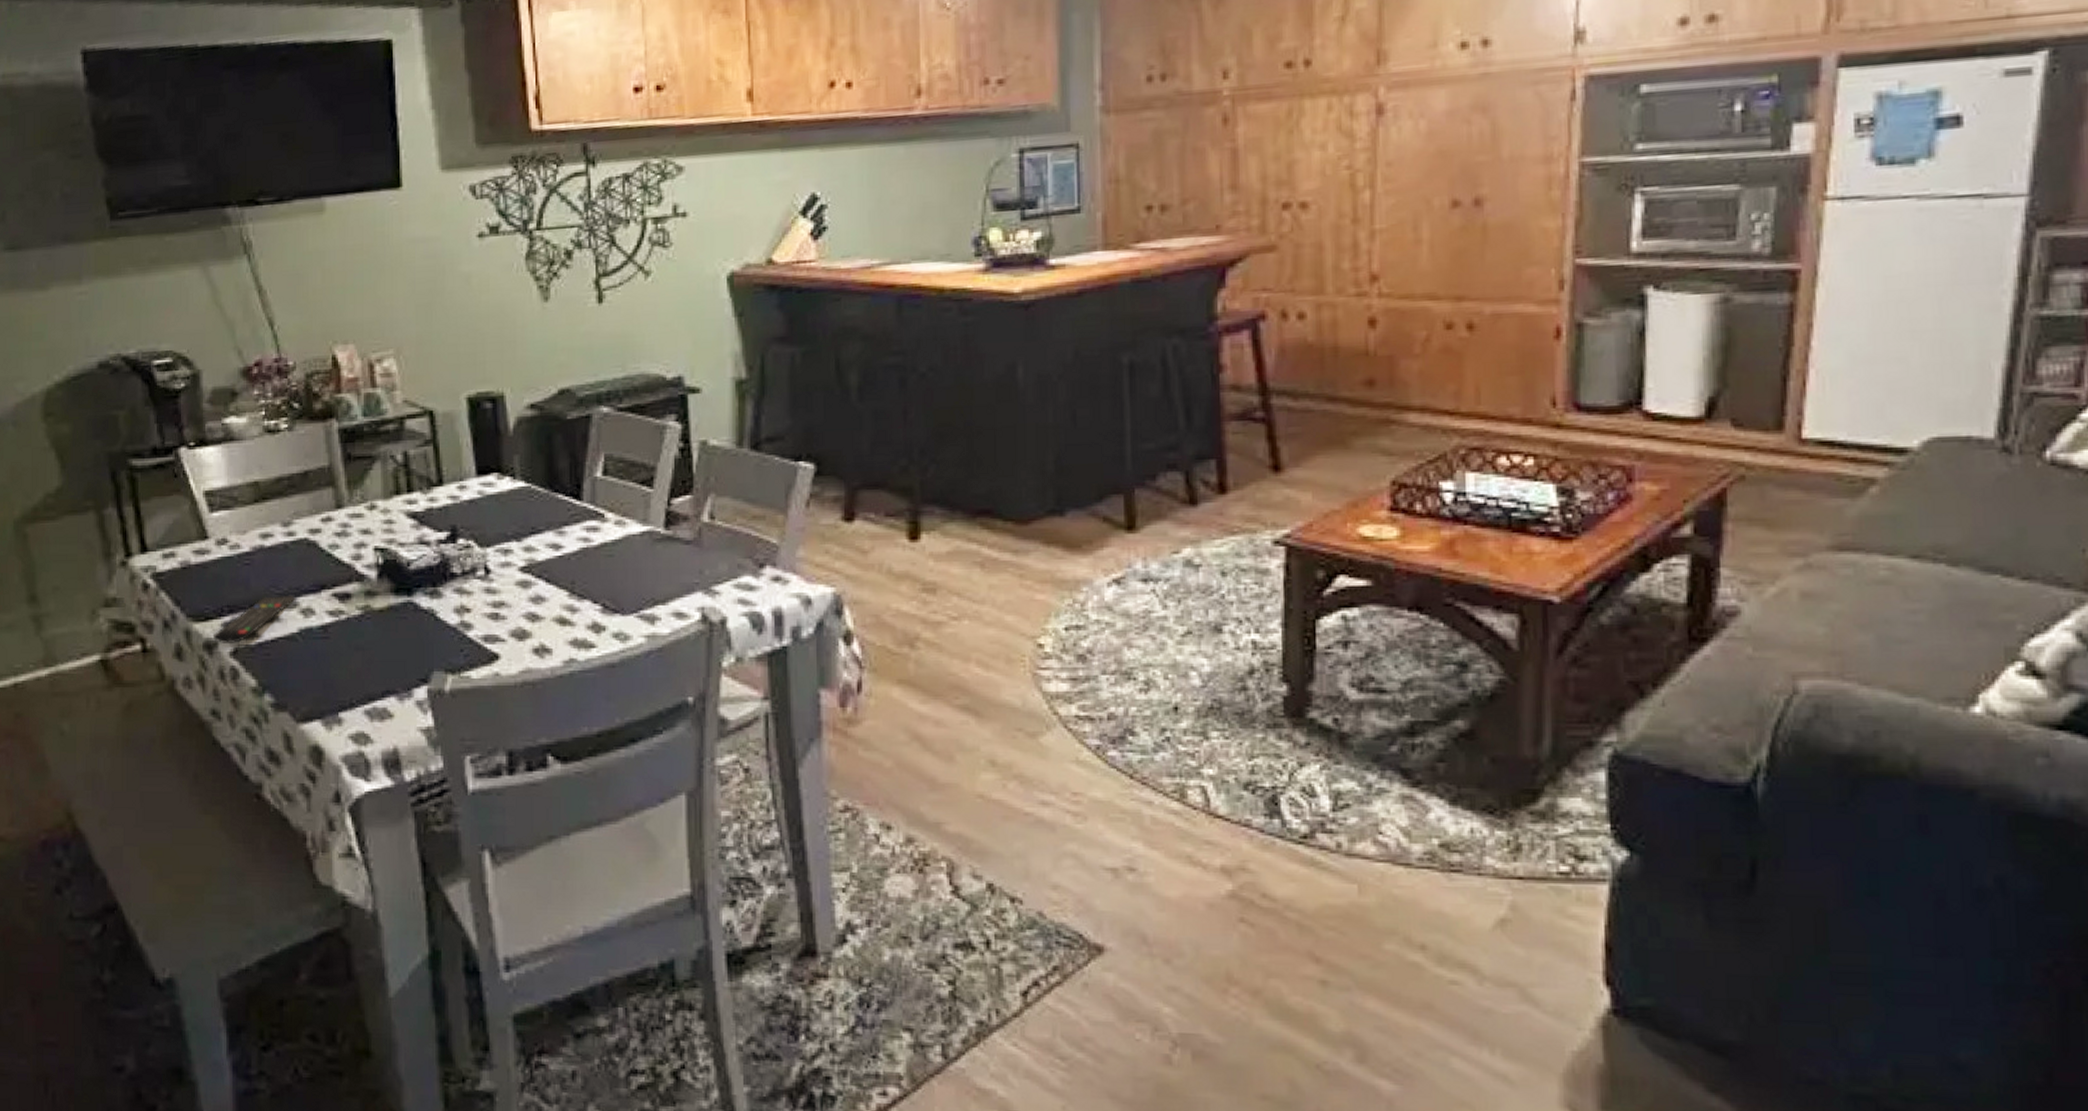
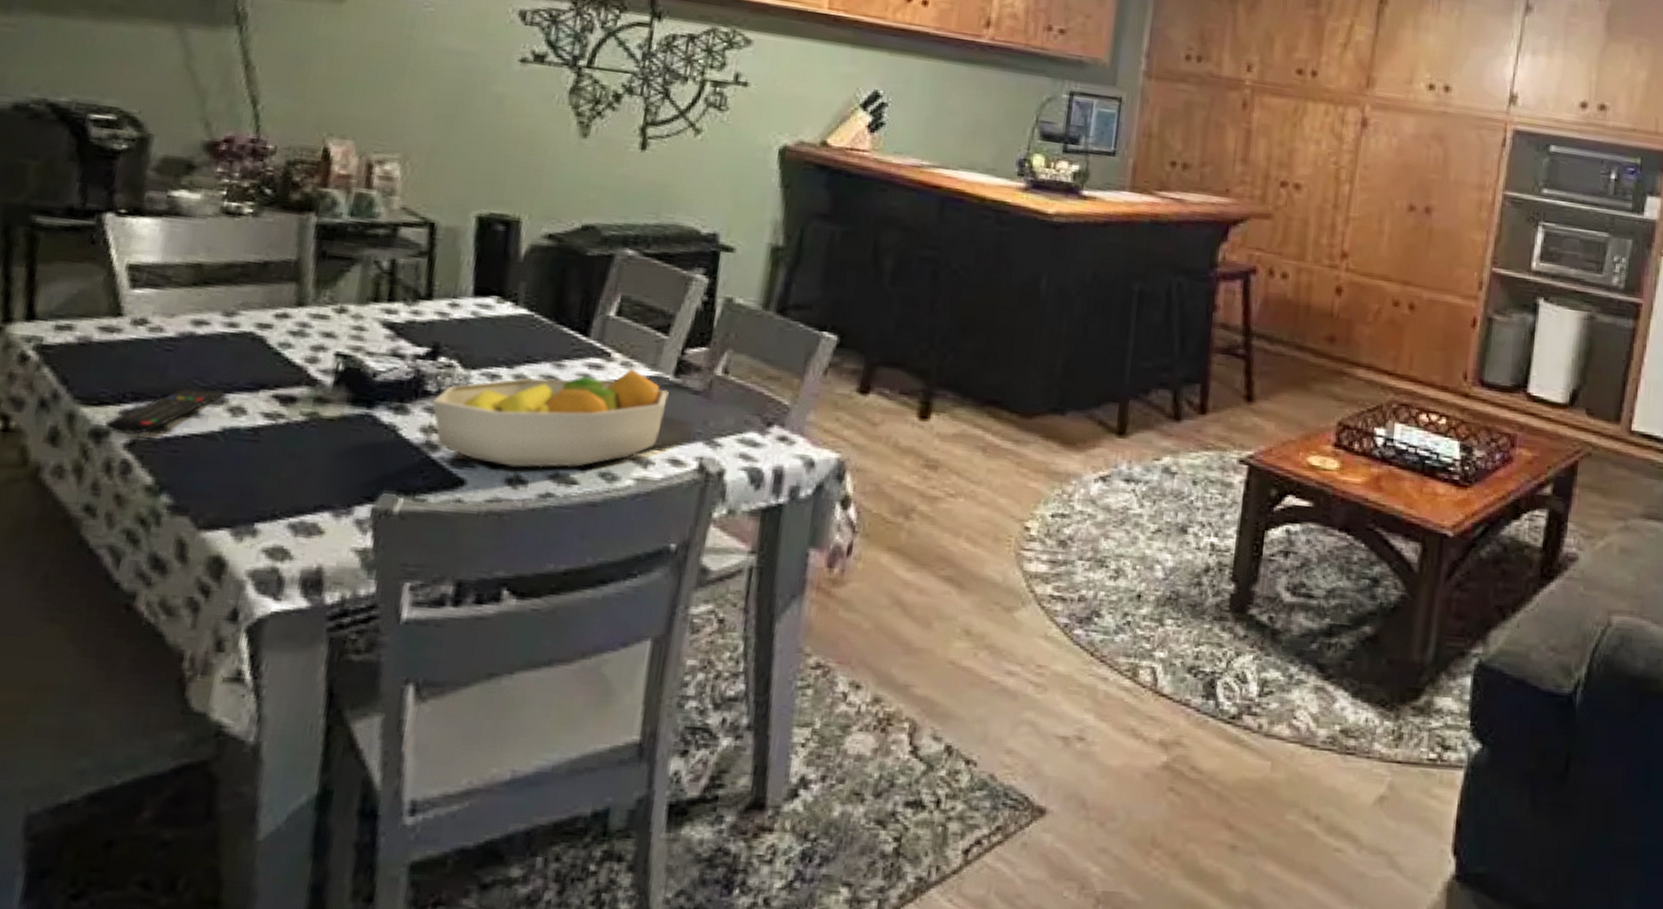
fruit bowl: none [459,527,662,637] -> present [431,369,669,468]

